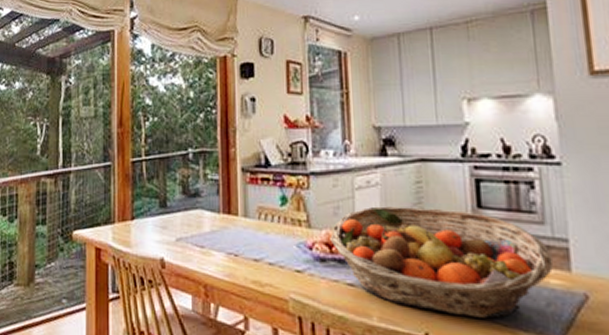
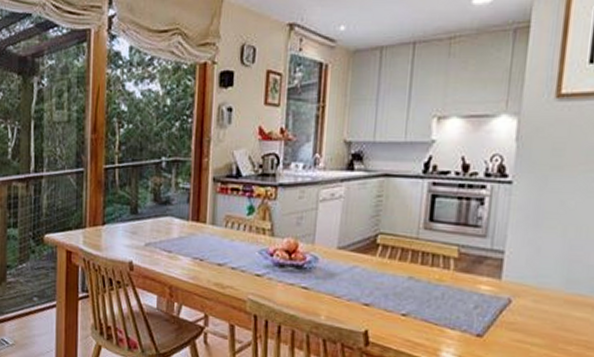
fruit basket: present [330,206,554,319] -> none [290,217,488,319]

